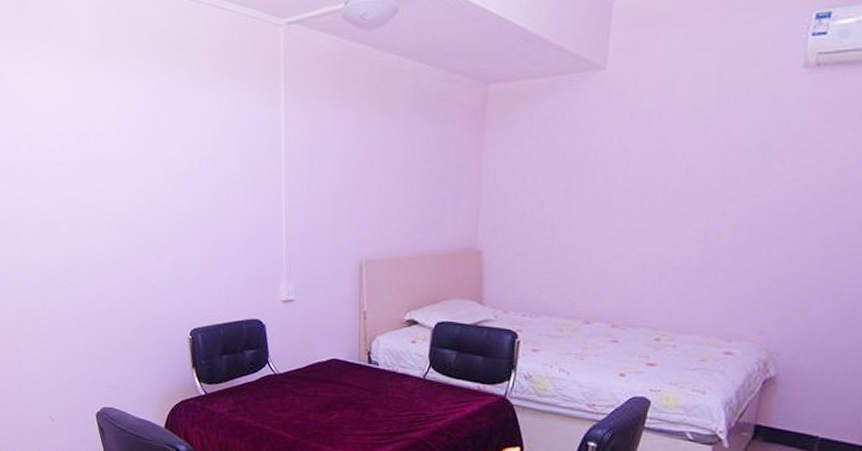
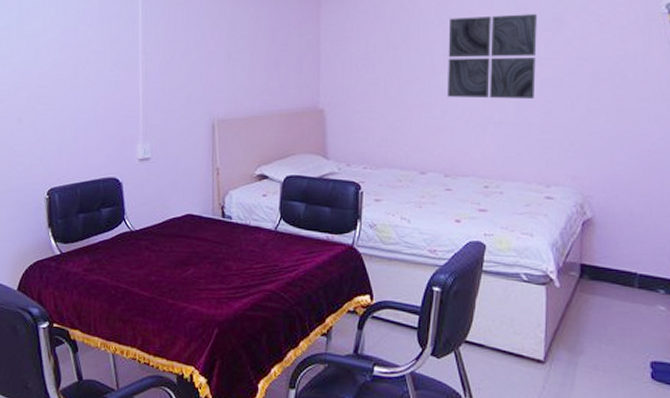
wall art: none [624,141,740,243] -> present [448,14,537,100]

